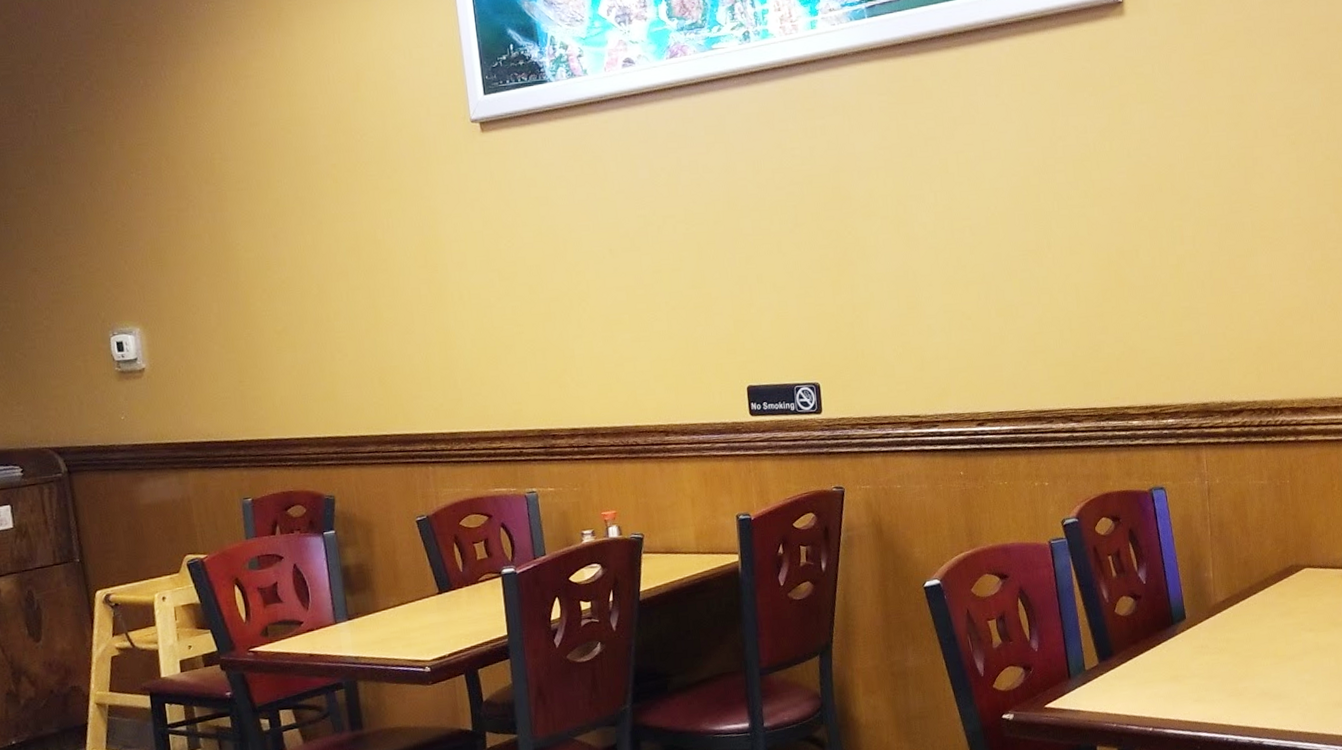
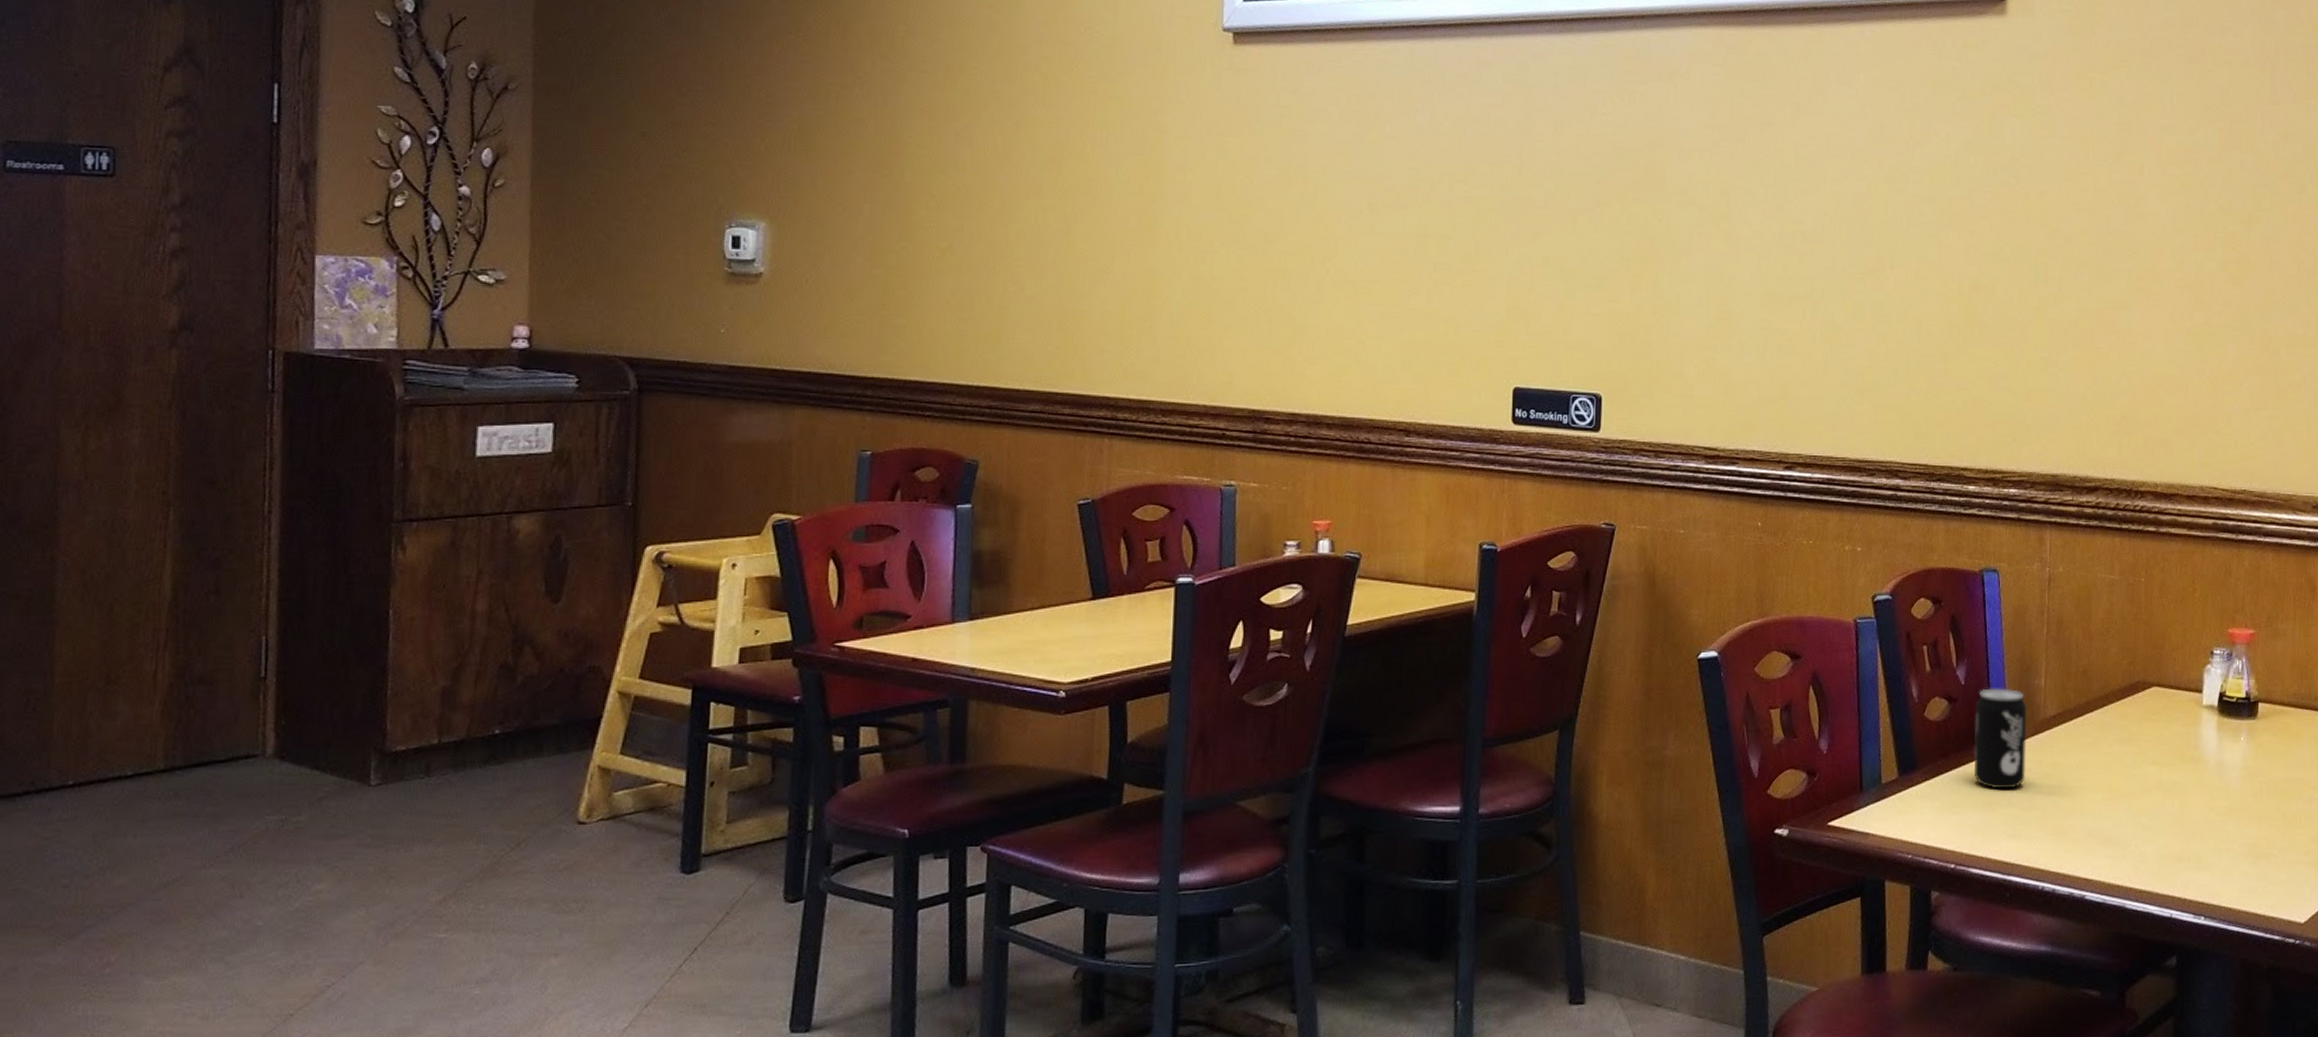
beverage can: none [1157,583,1204,665] -> present [1973,688,2027,789]

